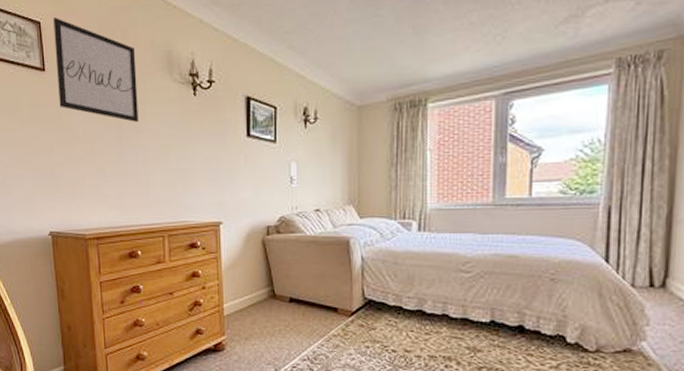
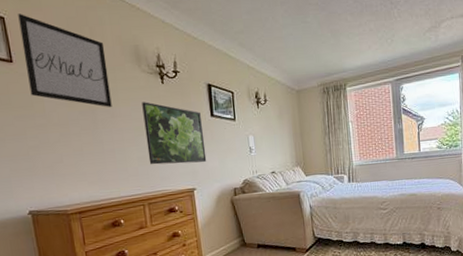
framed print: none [170,117,238,192] -> present [142,102,207,165]

